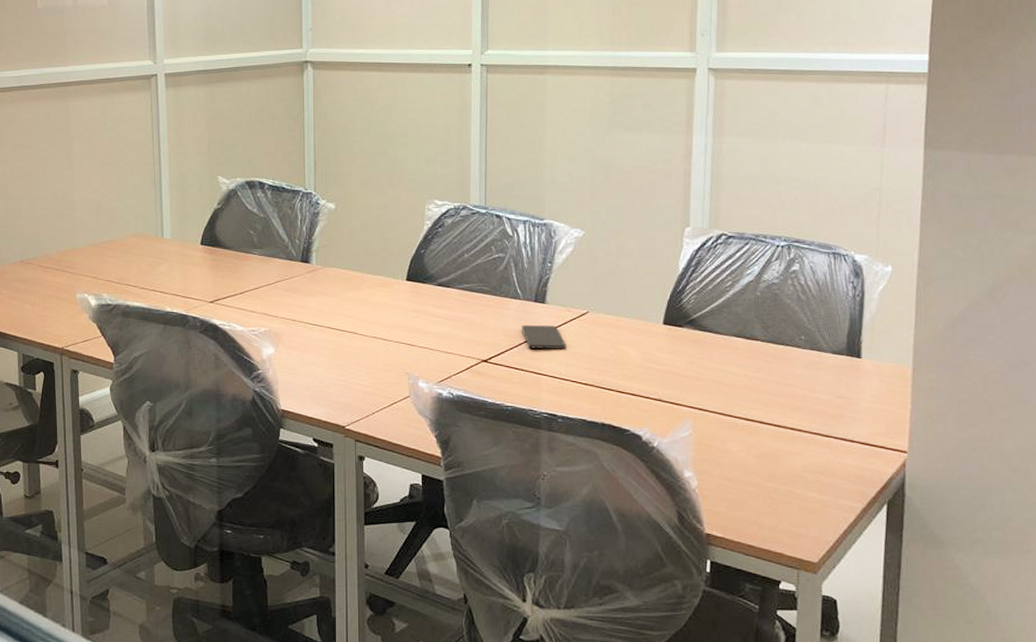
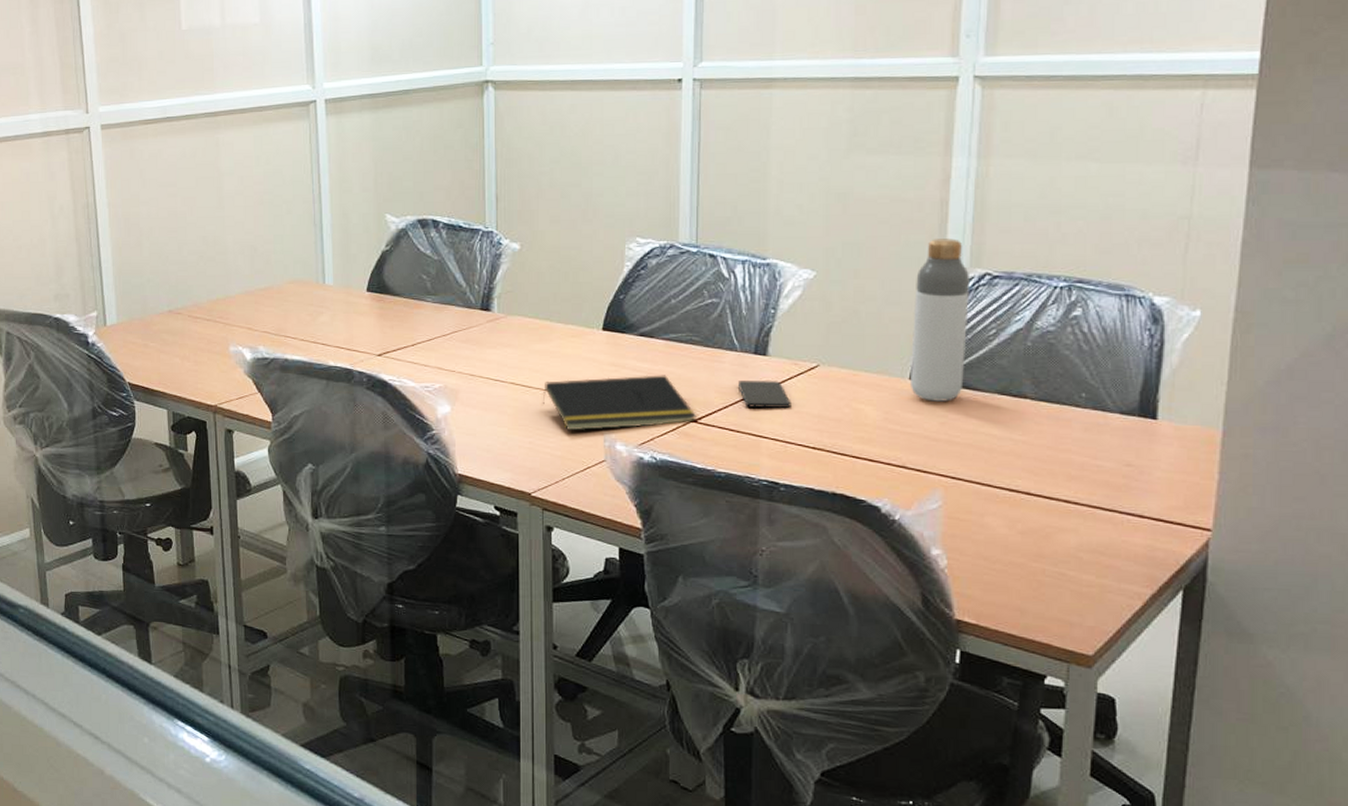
notepad: none [354,320,487,370] -> present [542,375,696,431]
bottle: none [664,204,710,343] -> present [911,238,971,402]

